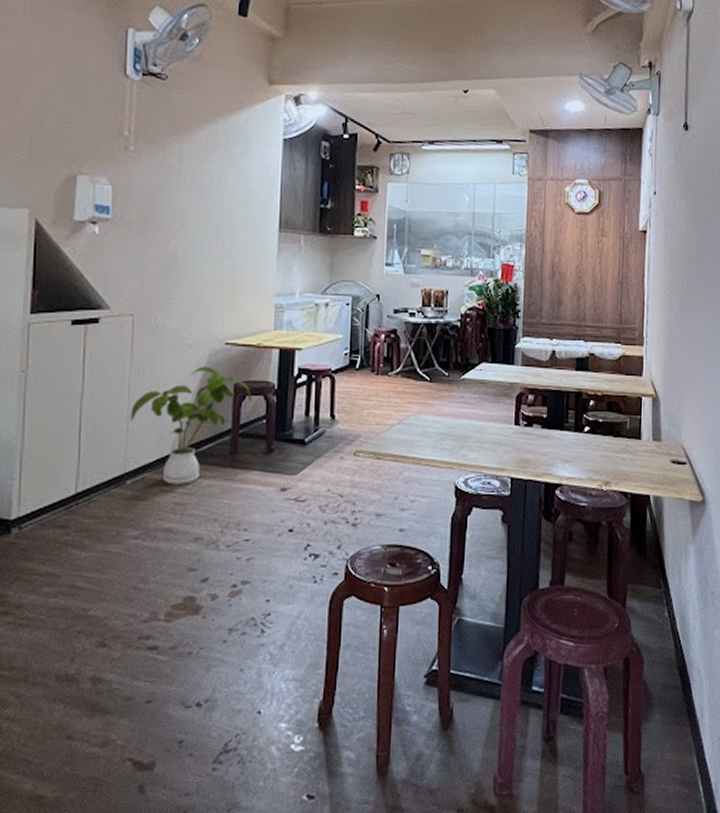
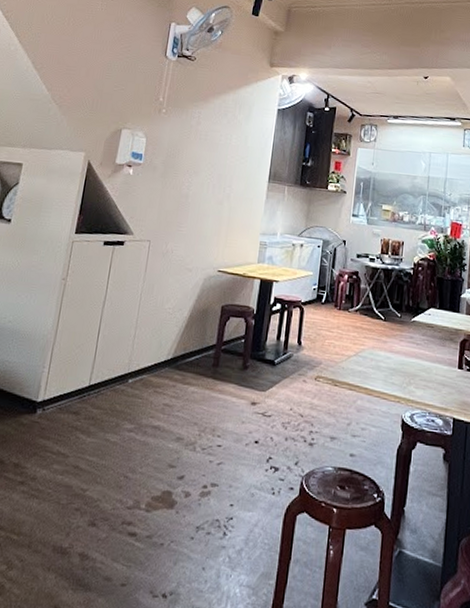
house plant: present [131,367,252,485] -> none [138,288,235,389]

